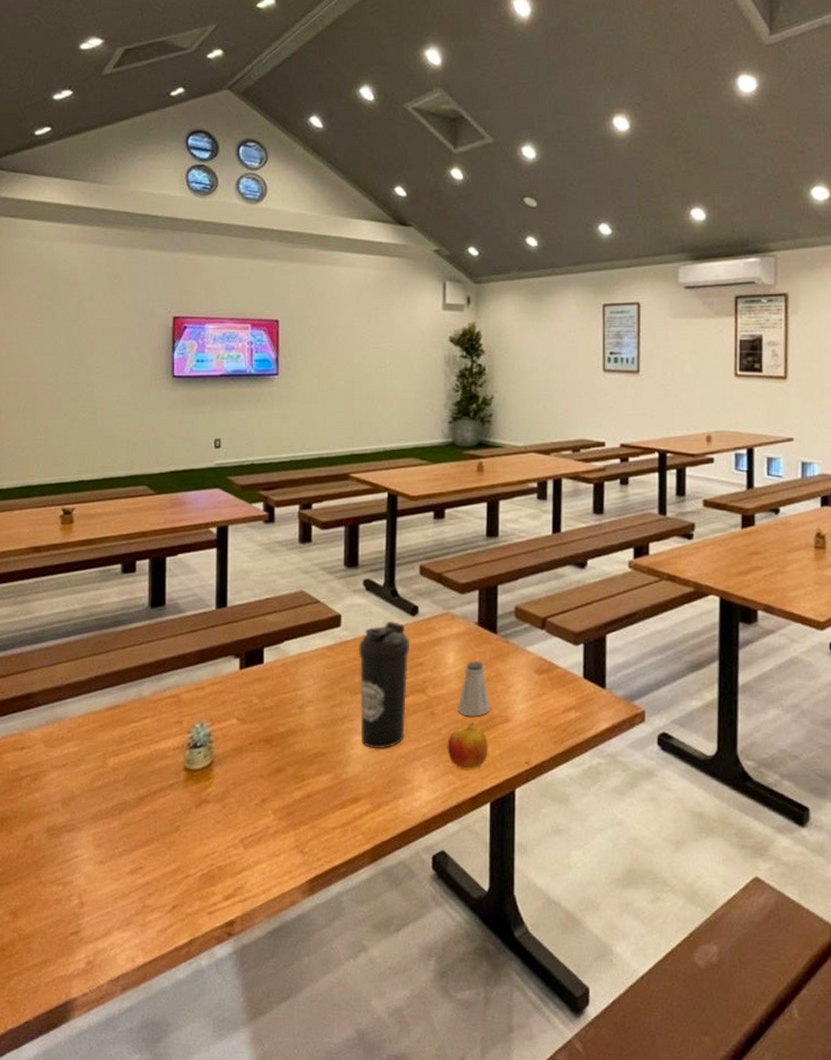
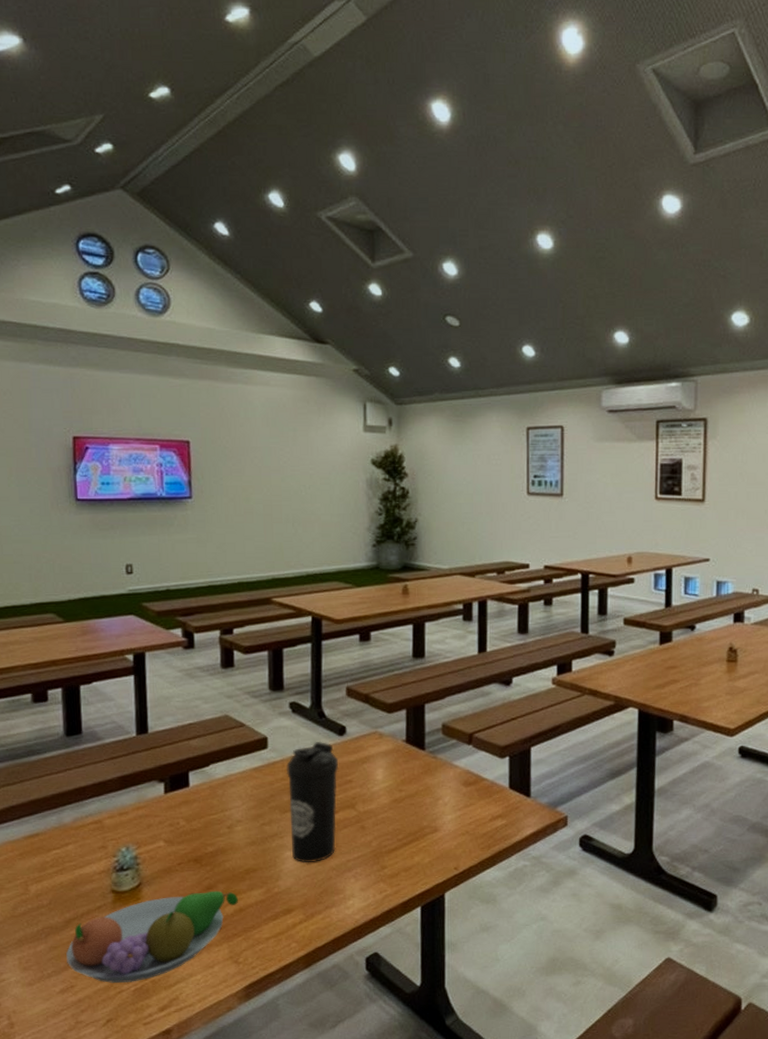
fruit bowl: none [138,773,306,867] -> present [66,890,238,984]
apple: present [447,723,488,770] -> none [378,834,418,878]
saltshaker: present [457,661,490,717] -> none [387,776,419,829]

